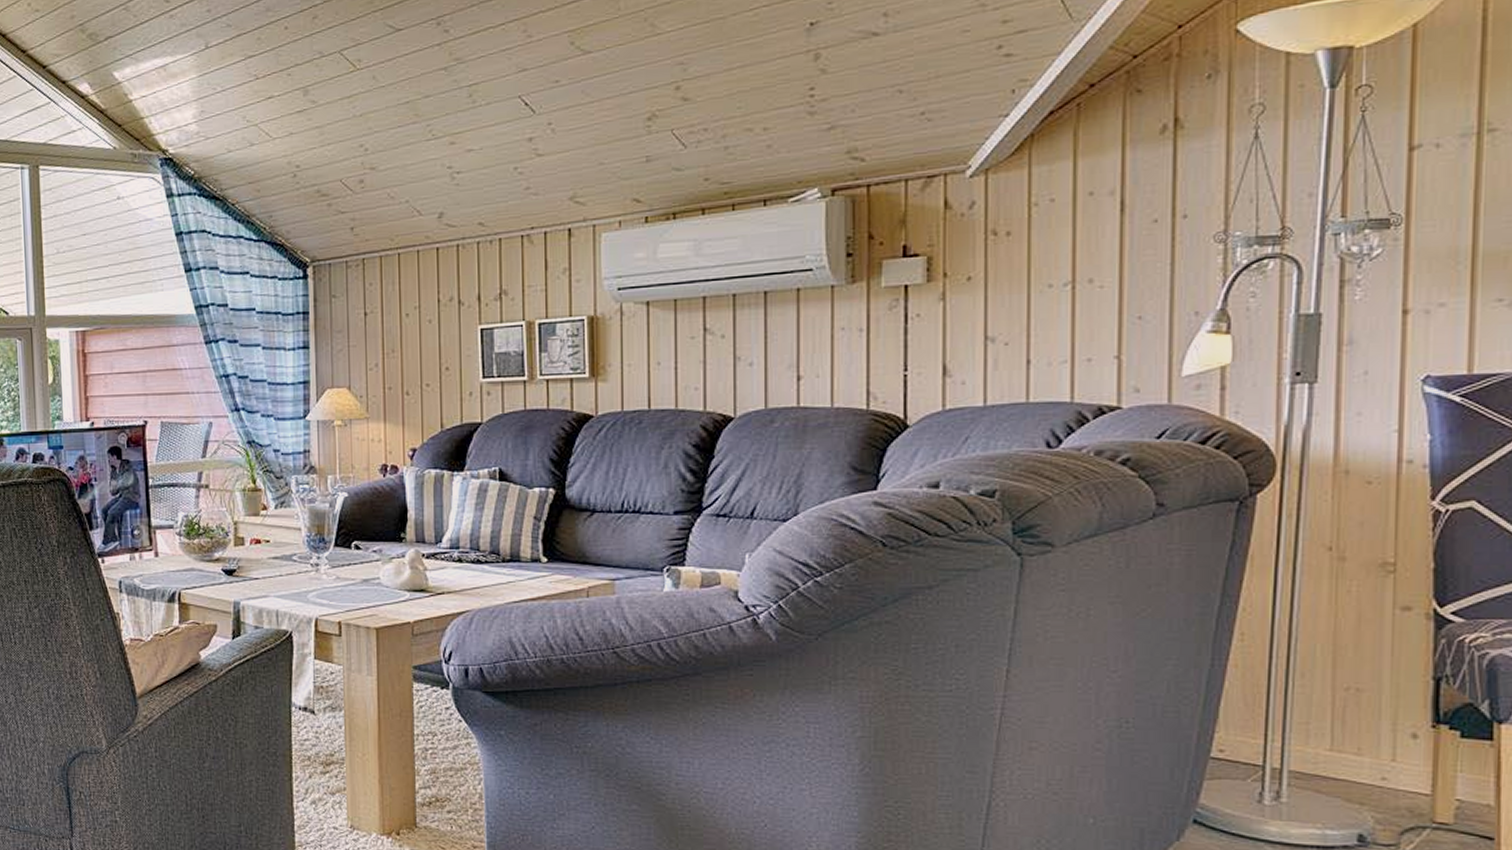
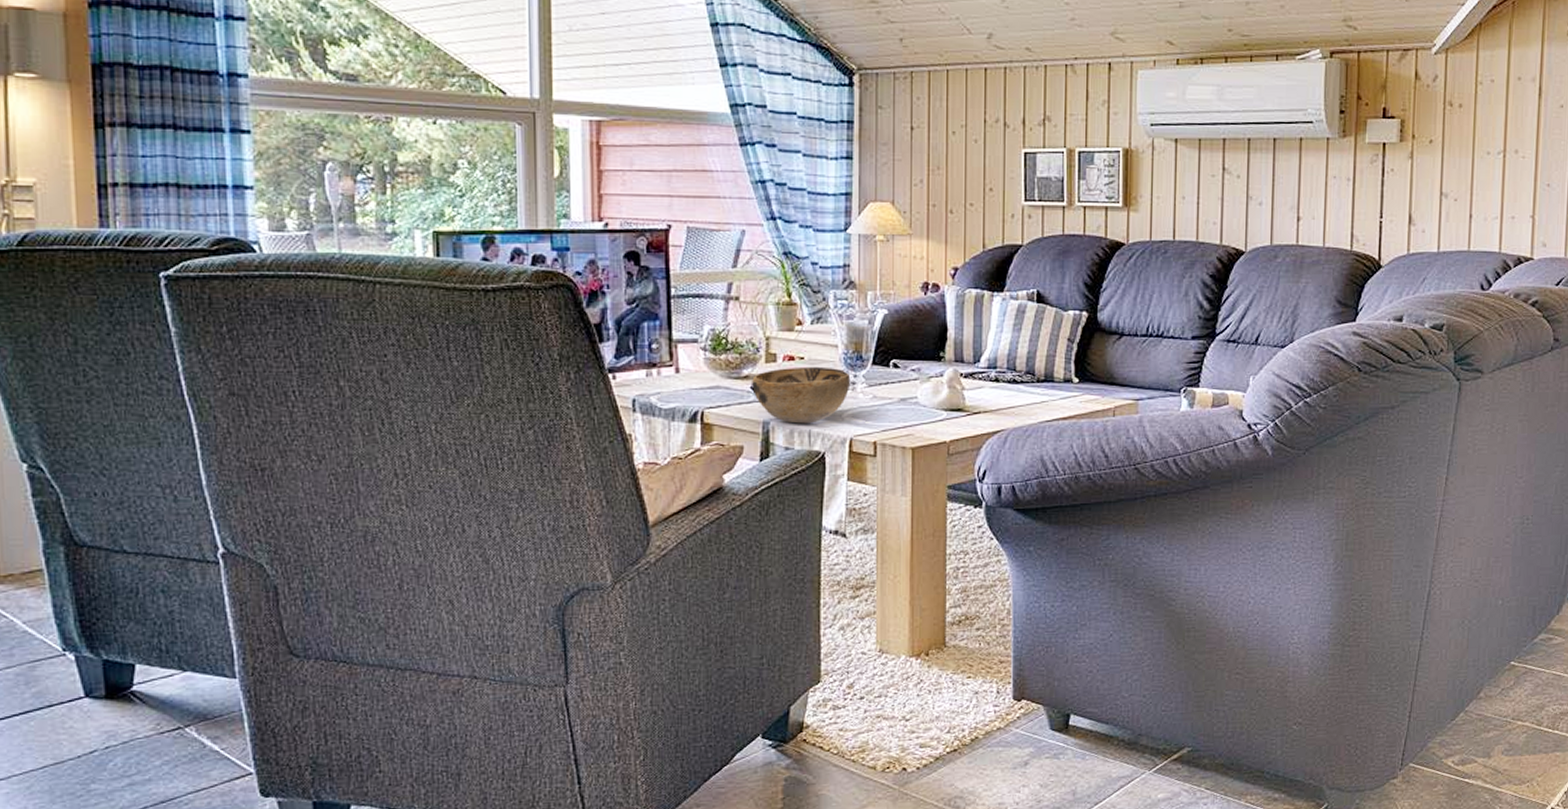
decorative bowl: none [223,549,314,604] -> present [752,366,851,424]

